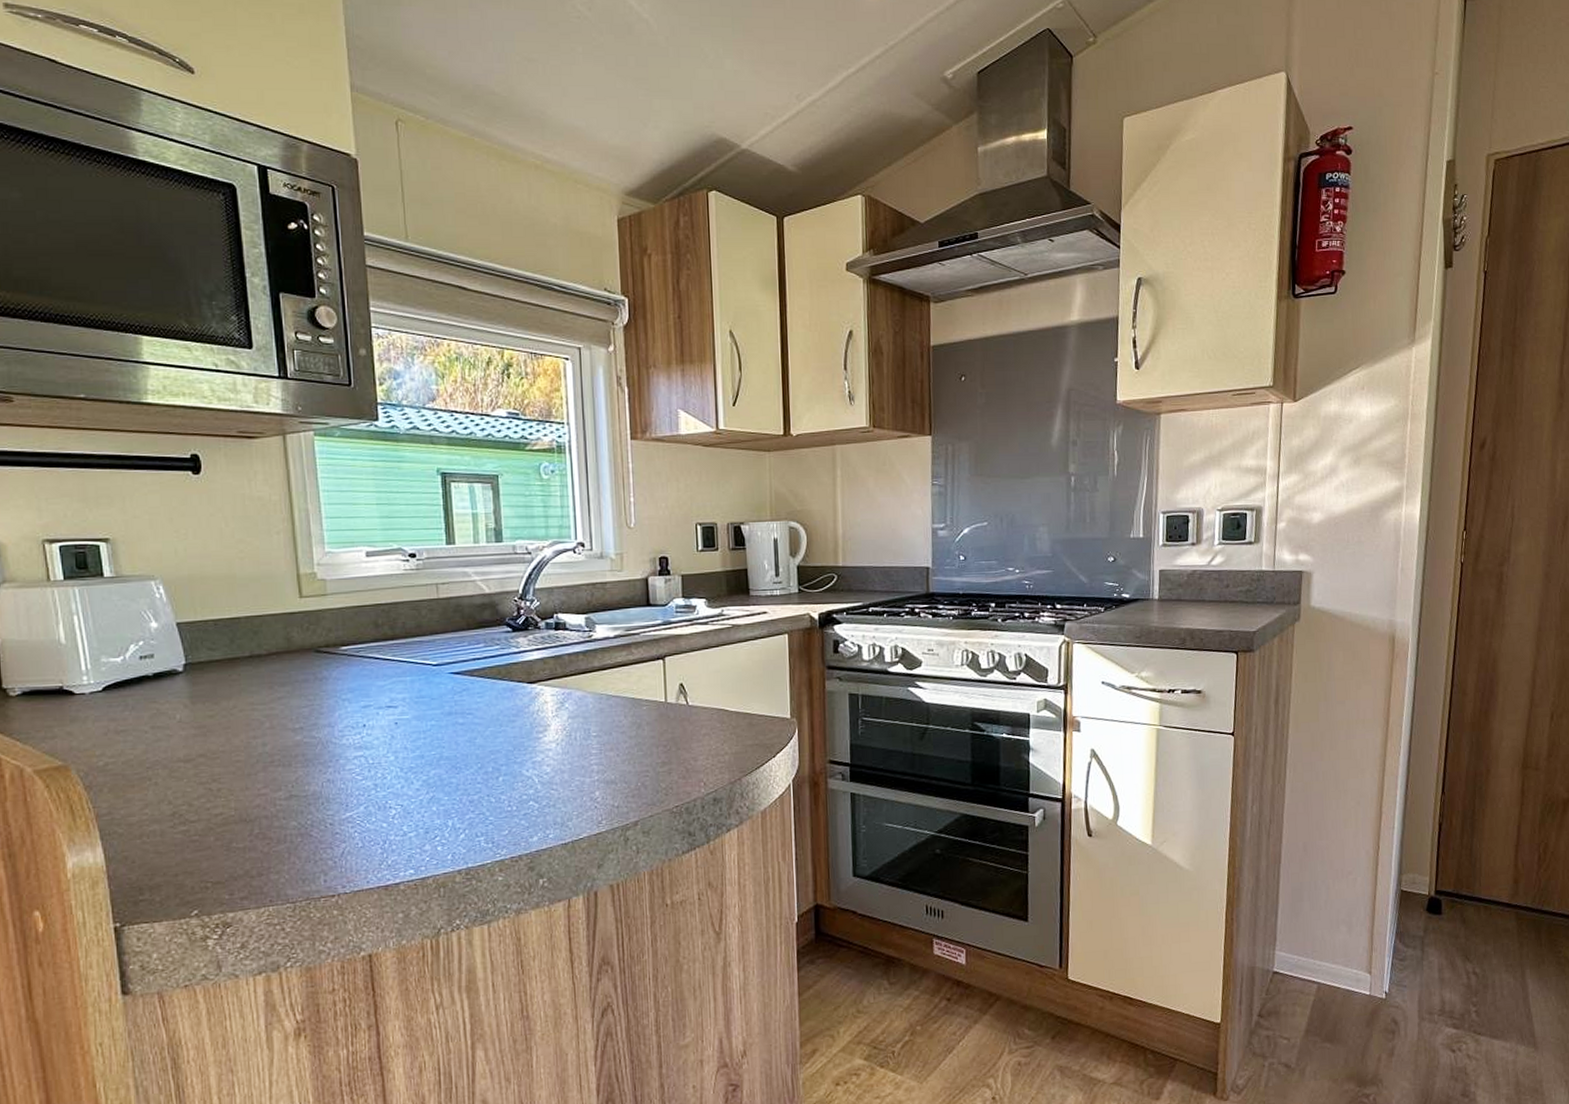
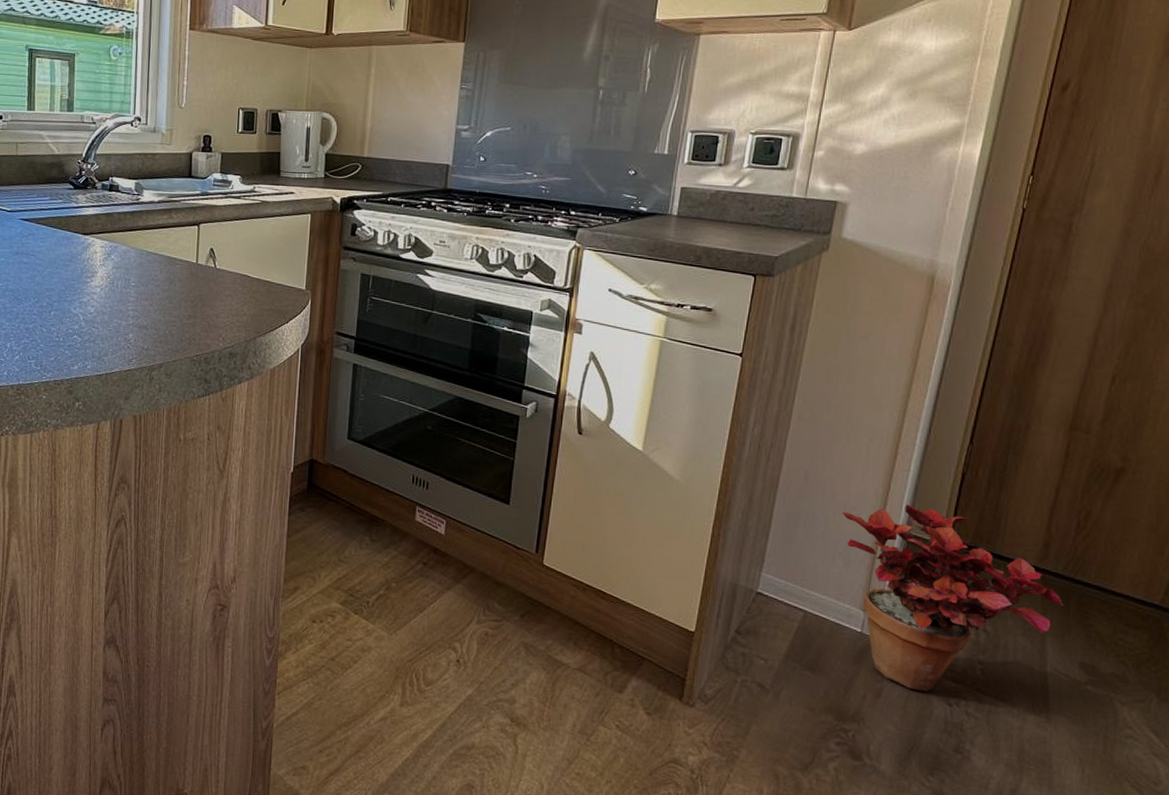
potted plant: none [1340,862,1537,1043] -> present [842,505,1064,691]

